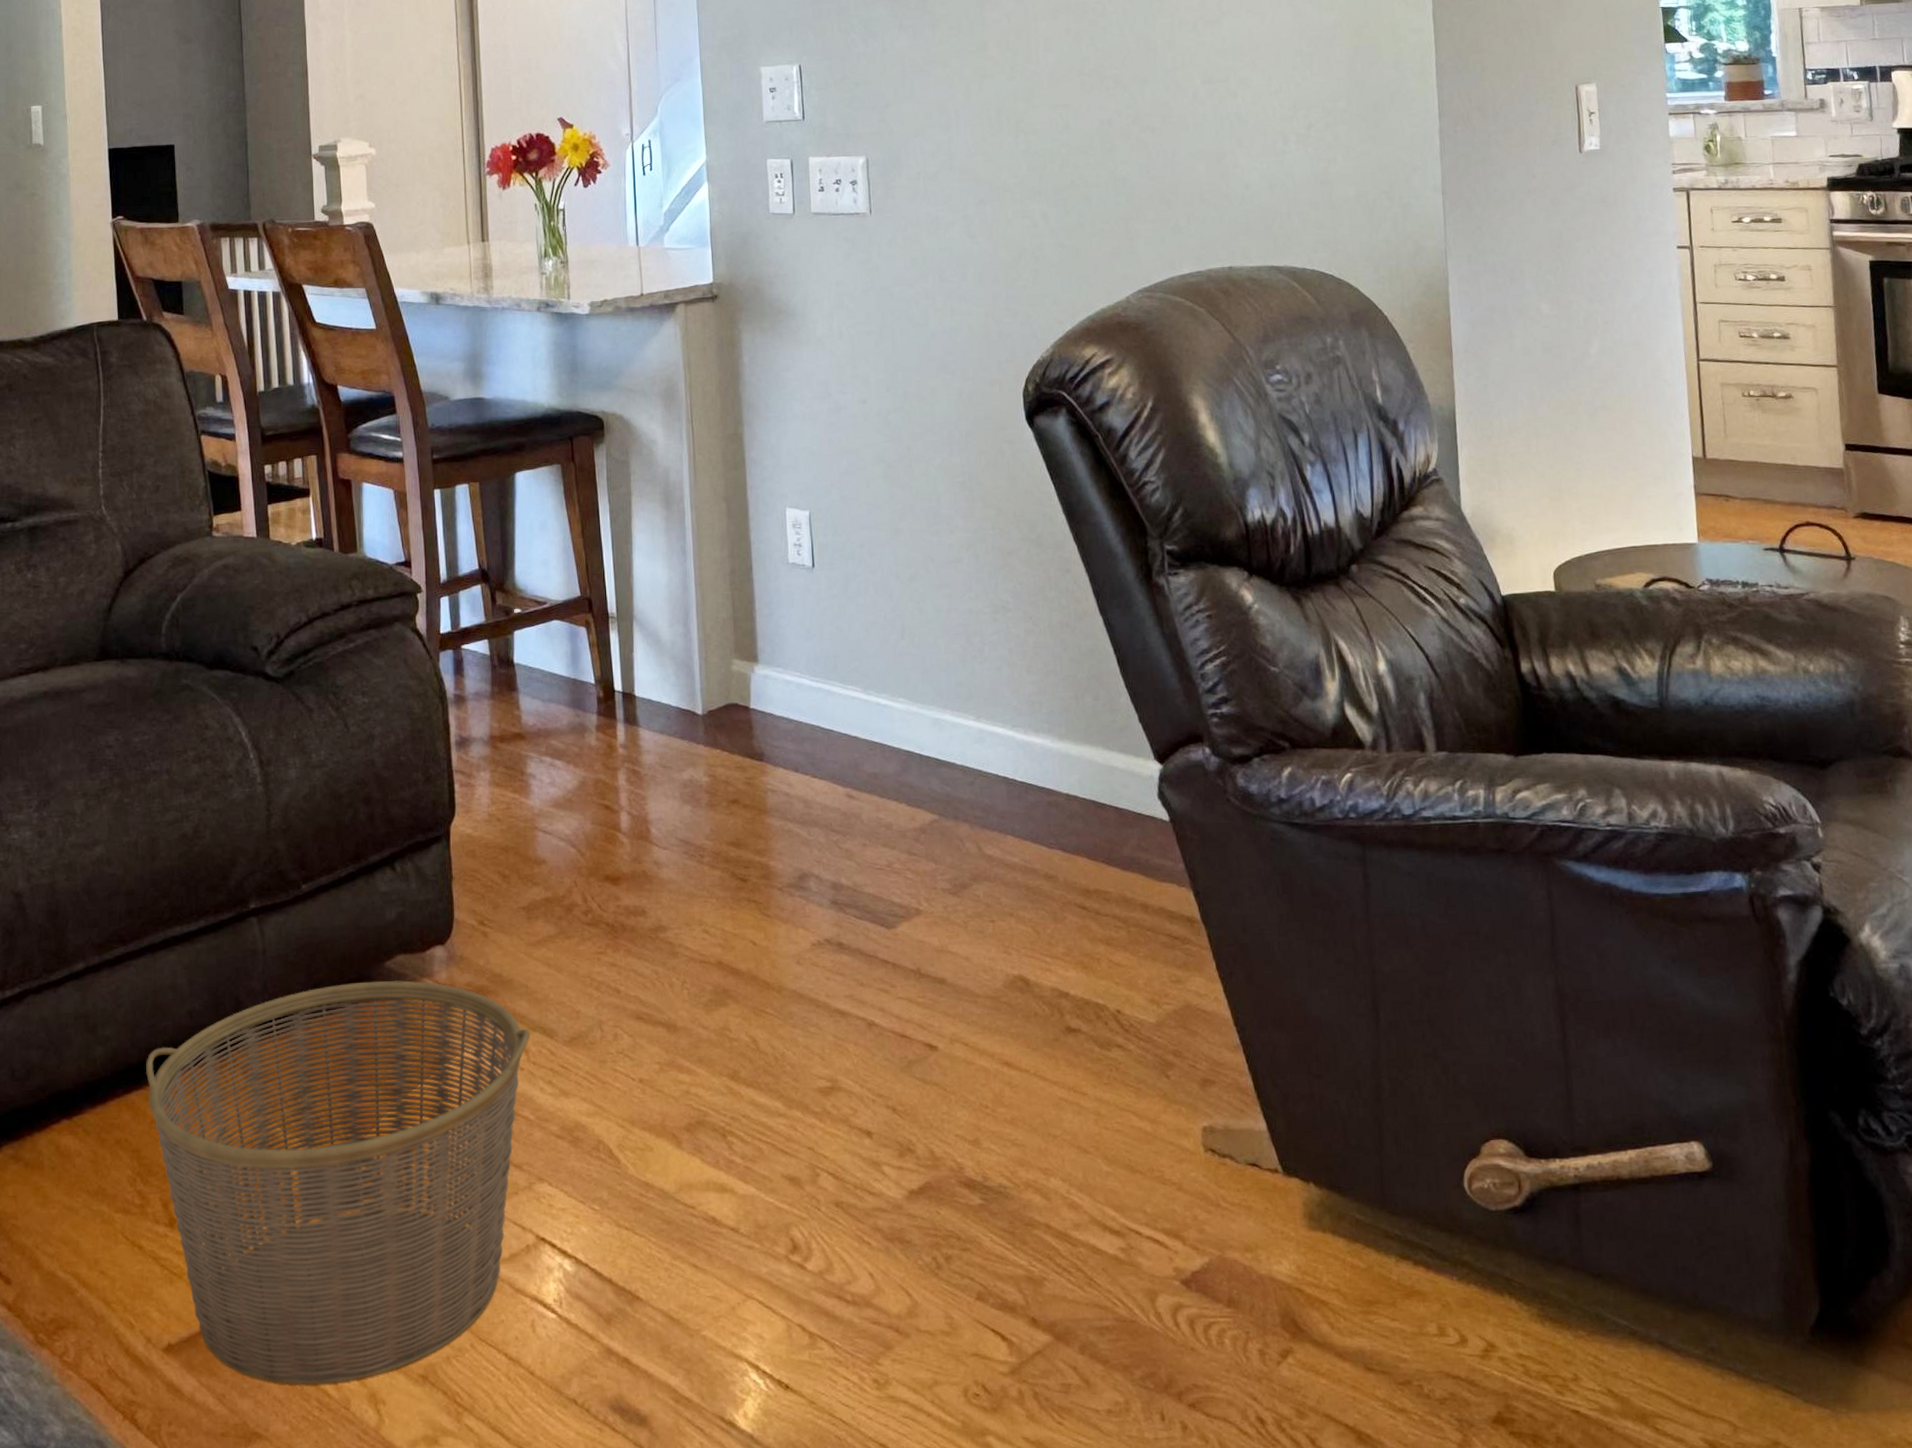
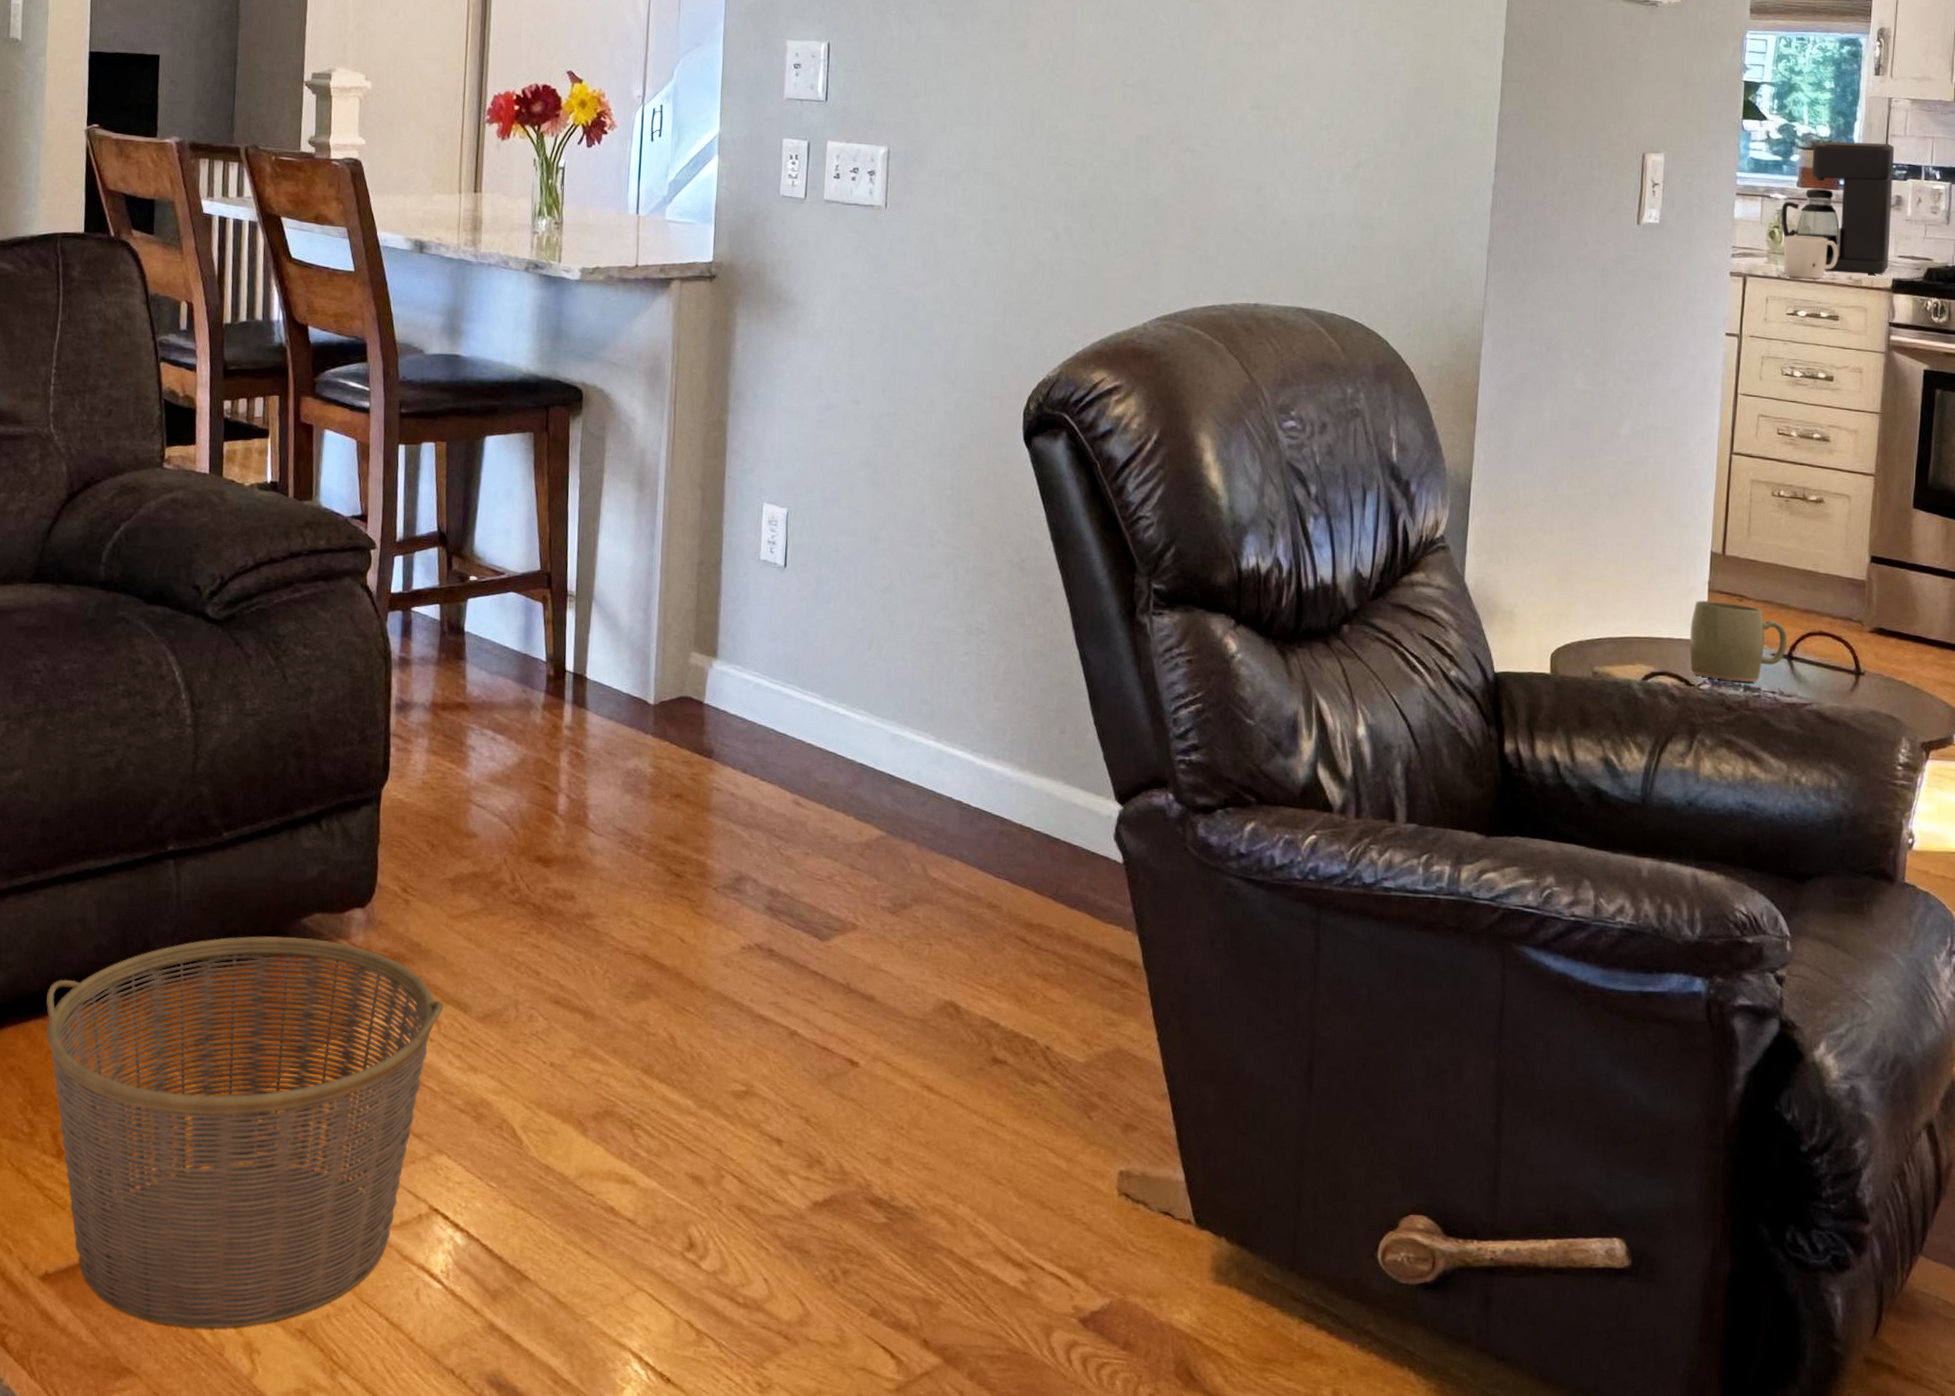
mug: none [1682,503,1778,579] -> present [1690,600,1788,683]
coffee maker: none [1713,51,1822,177] -> present [1781,141,1895,275]
mug: none [1719,145,1774,187] -> present [1783,235,1839,279]

